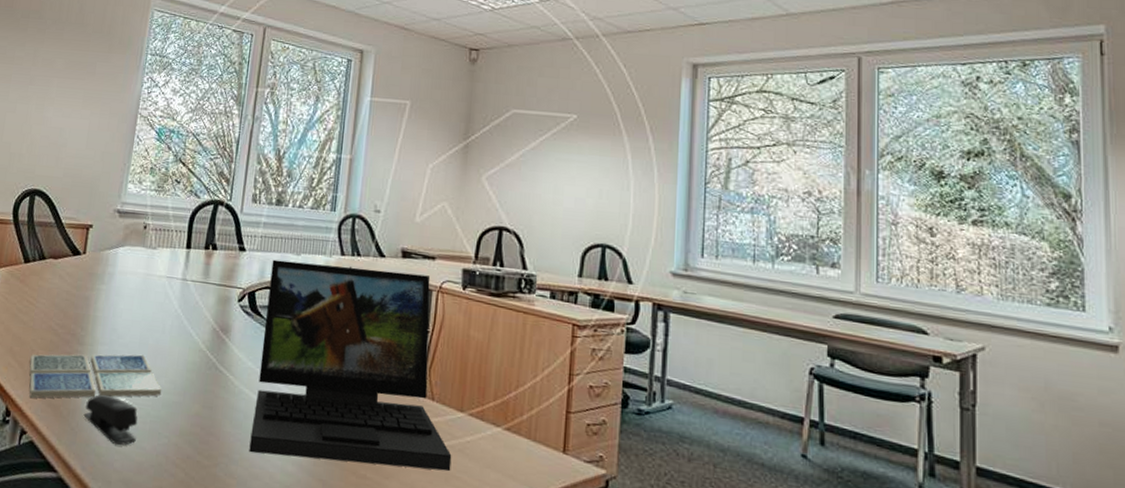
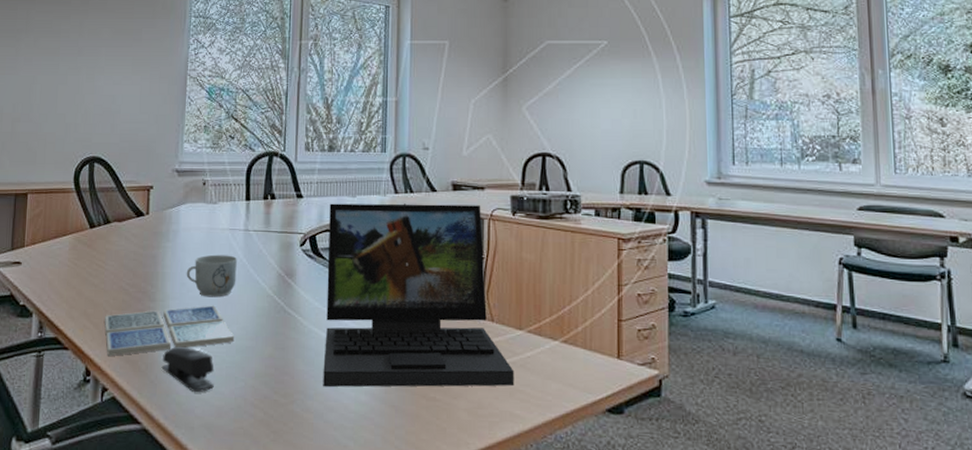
mug: none [118,302,172,348] -> present [186,254,237,298]

